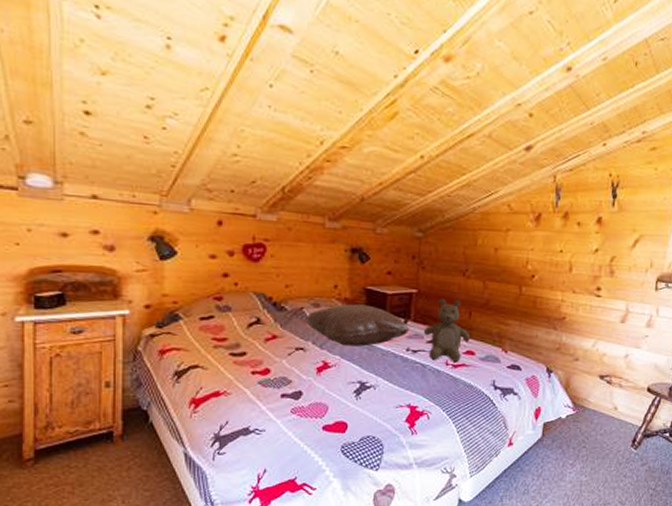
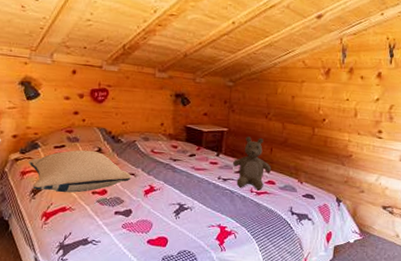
pillow: none [168,321,301,374] -> present [28,150,132,193]
pillow: present [305,304,410,347] -> none [137,138,222,174]

